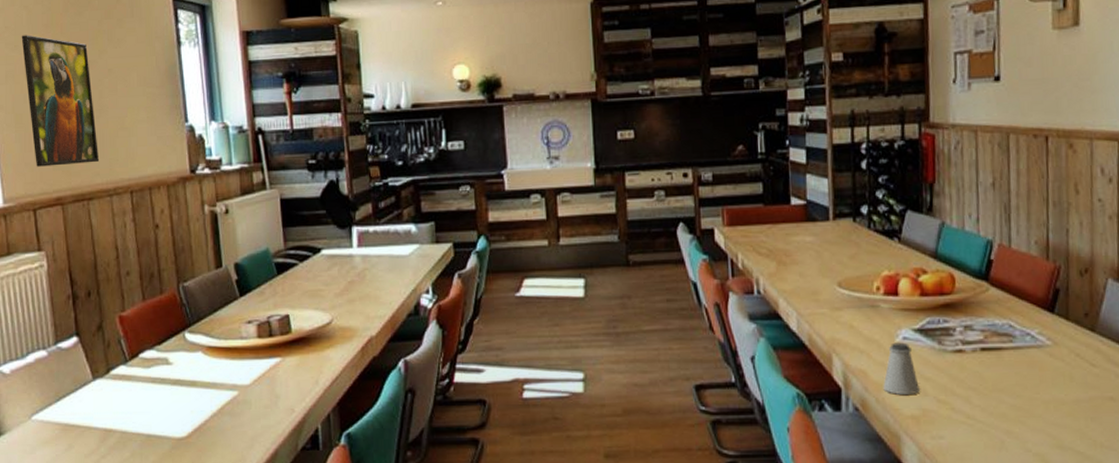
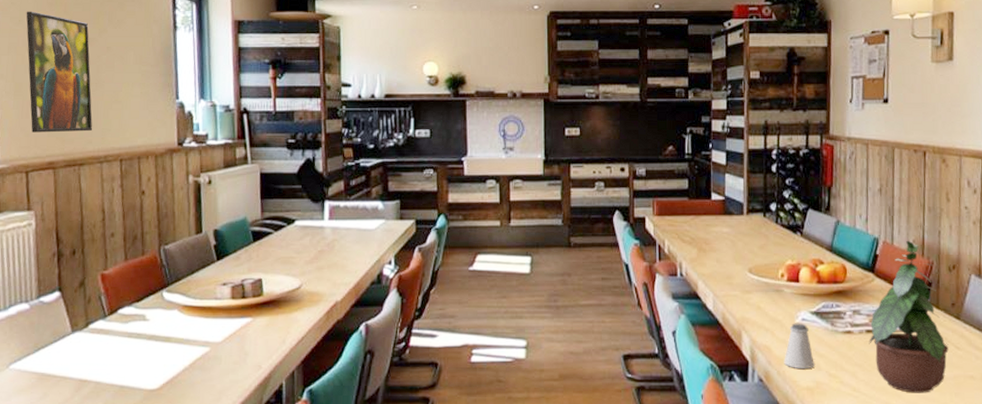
potted plant: none [984,241,1082,419] -> present [869,240,949,393]

